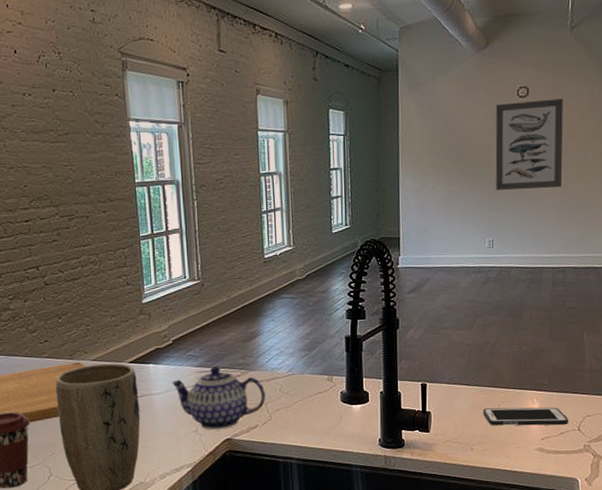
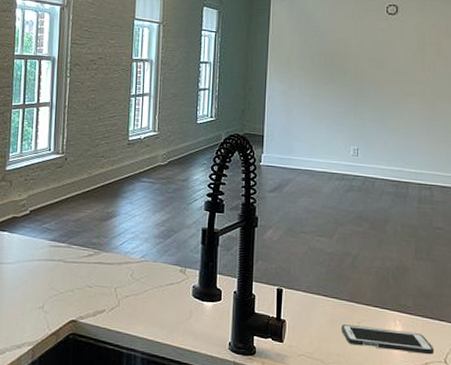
teapot: present [171,367,265,430] -> none [23,242,116,310]
wall art: present [495,98,563,190] -> none [363,18,432,104]

